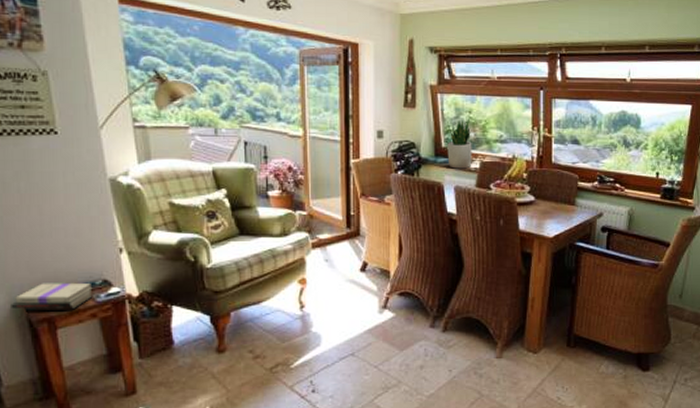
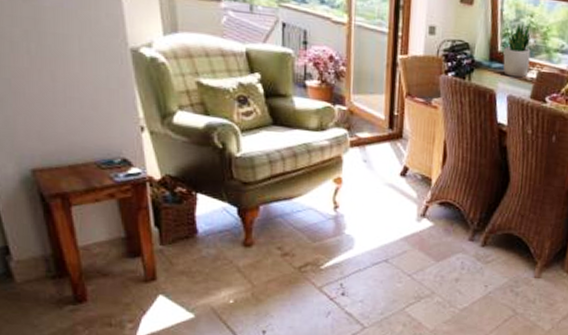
books: present [11,282,93,311] -> none [20,155,111,188]

